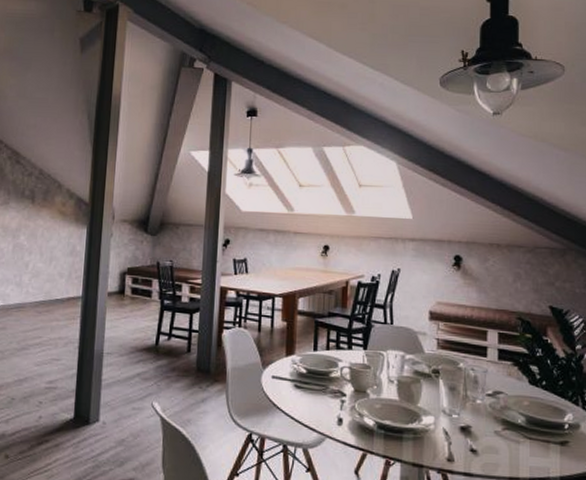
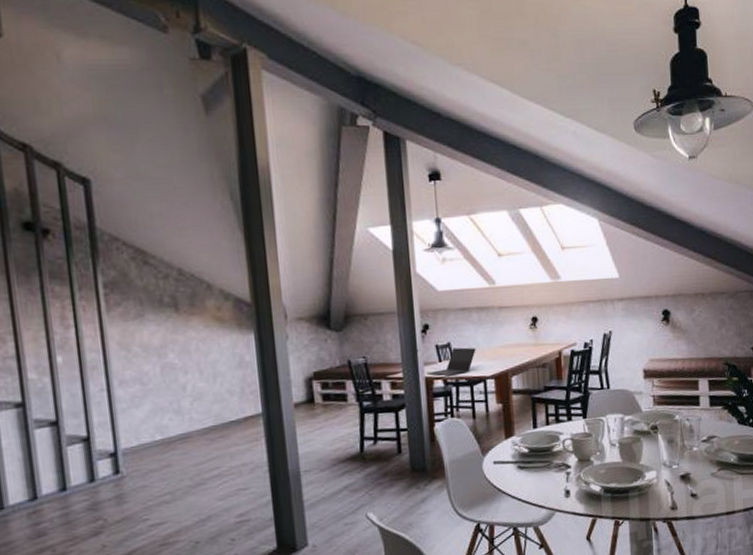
laptop: none [222,264,269,289] -> present [427,347,476,377]

